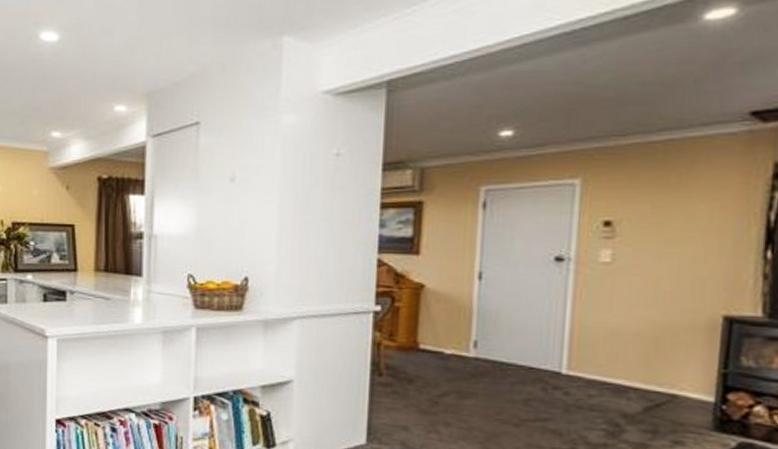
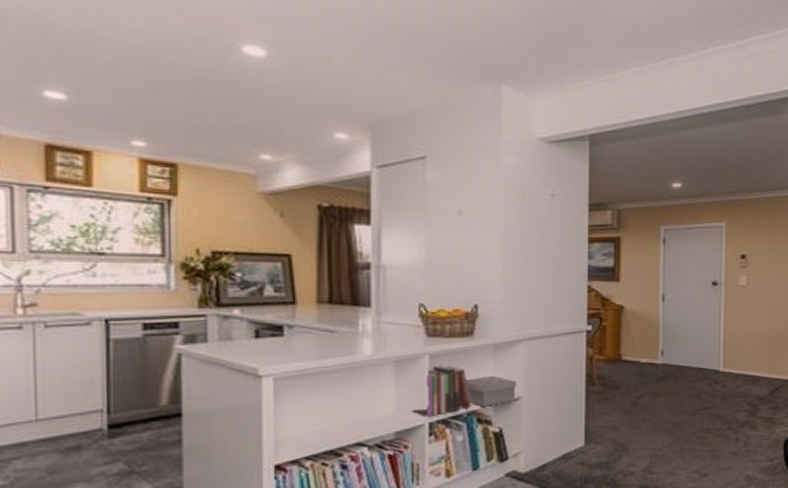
books: none [178,338,238,391] -> present [412,365,471,418]
decorative box: none [233,354,289,388] -> present [466,375,517,408]

